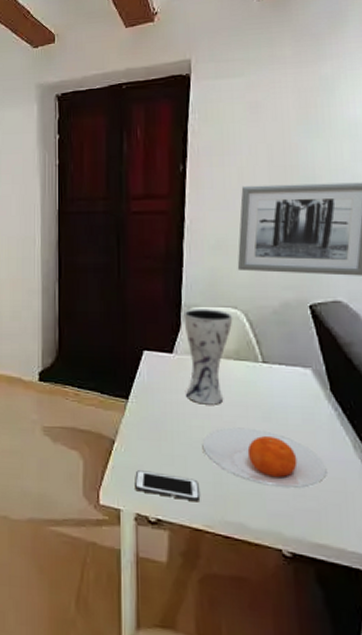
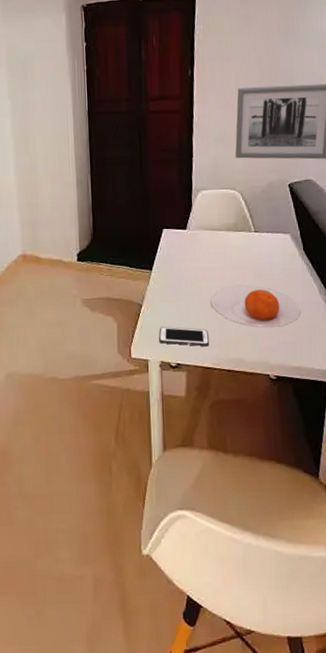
vase: present [183,309,233,405] -> none [194,191,232,269]

